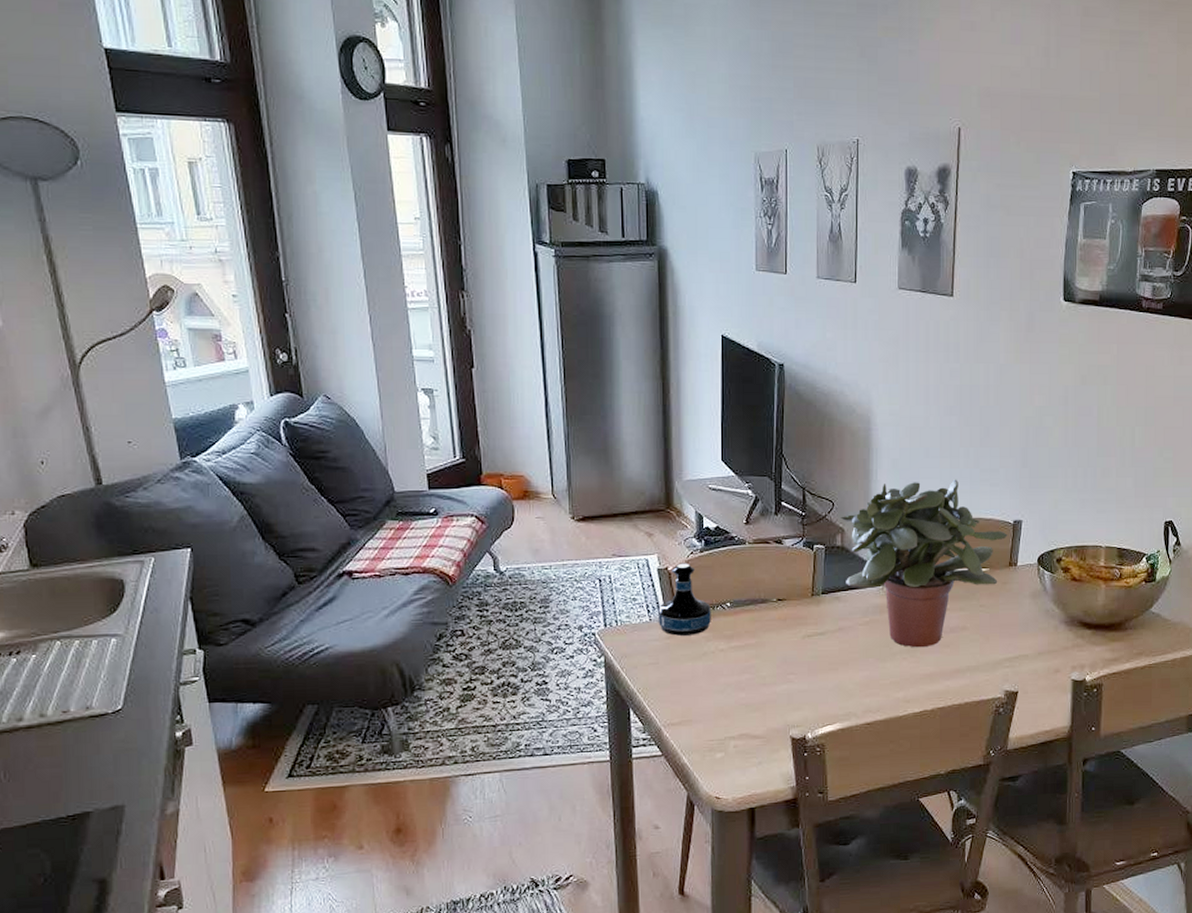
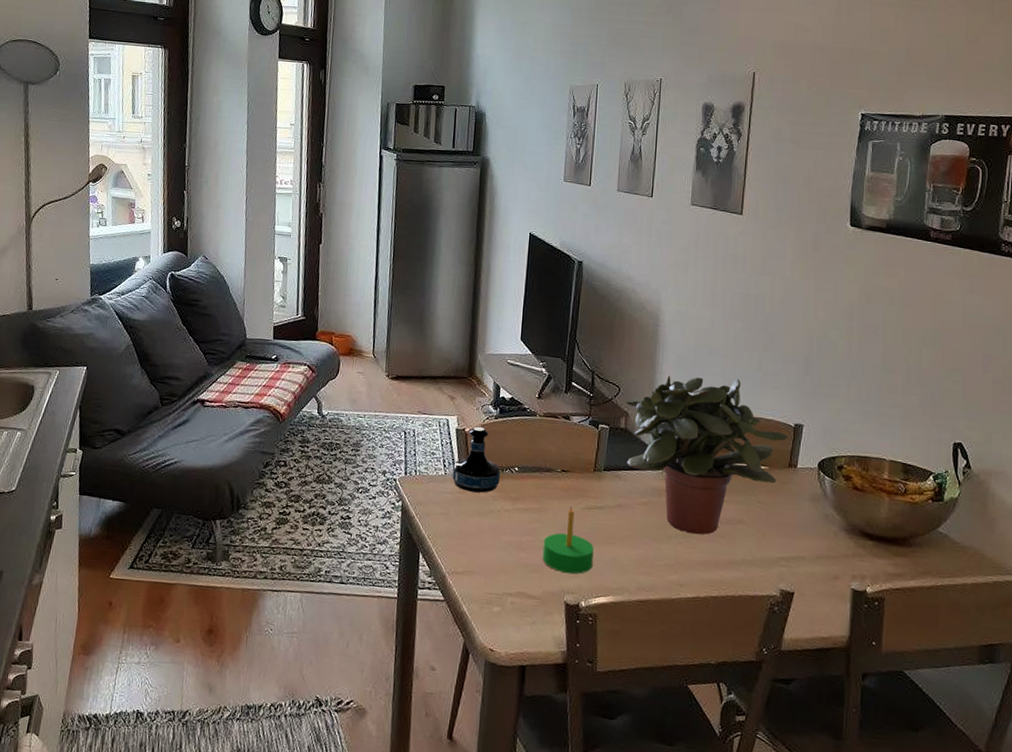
candle: none [763,636,817,707] -> present [542,506,594,574]

